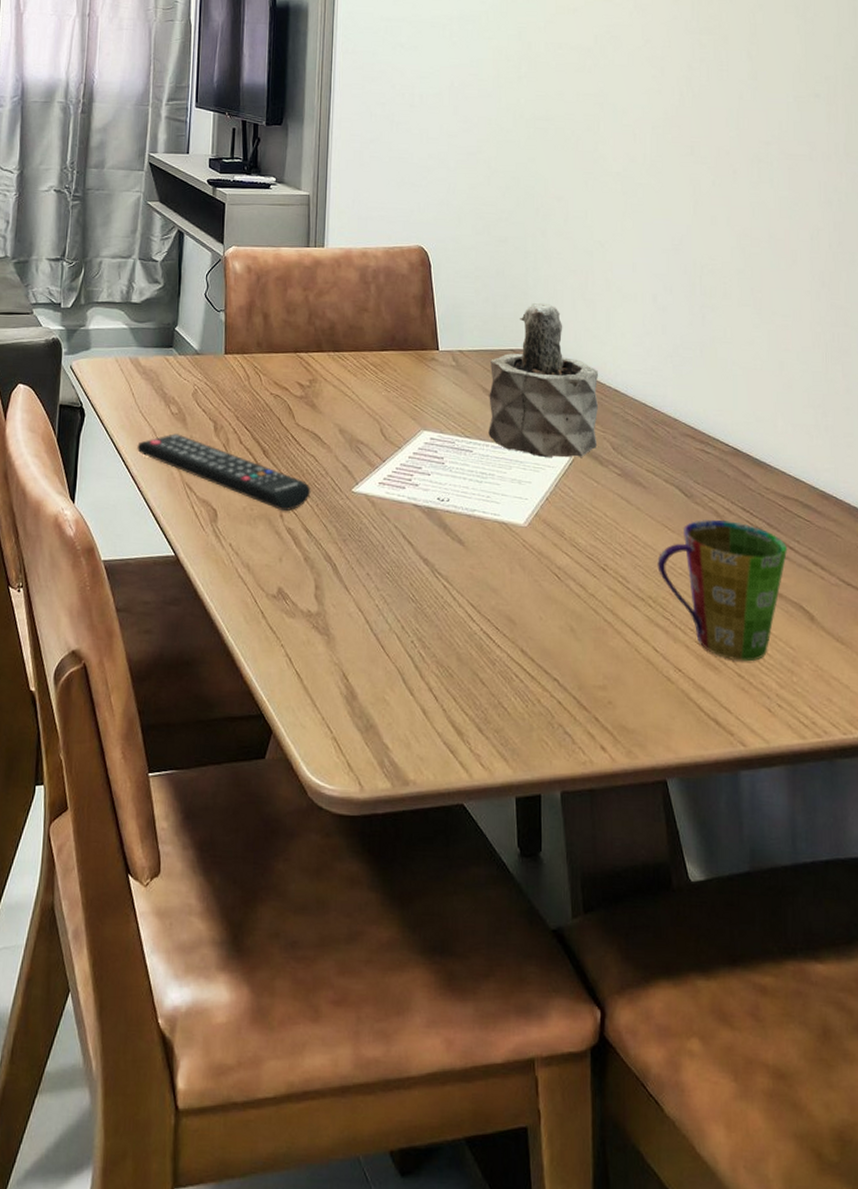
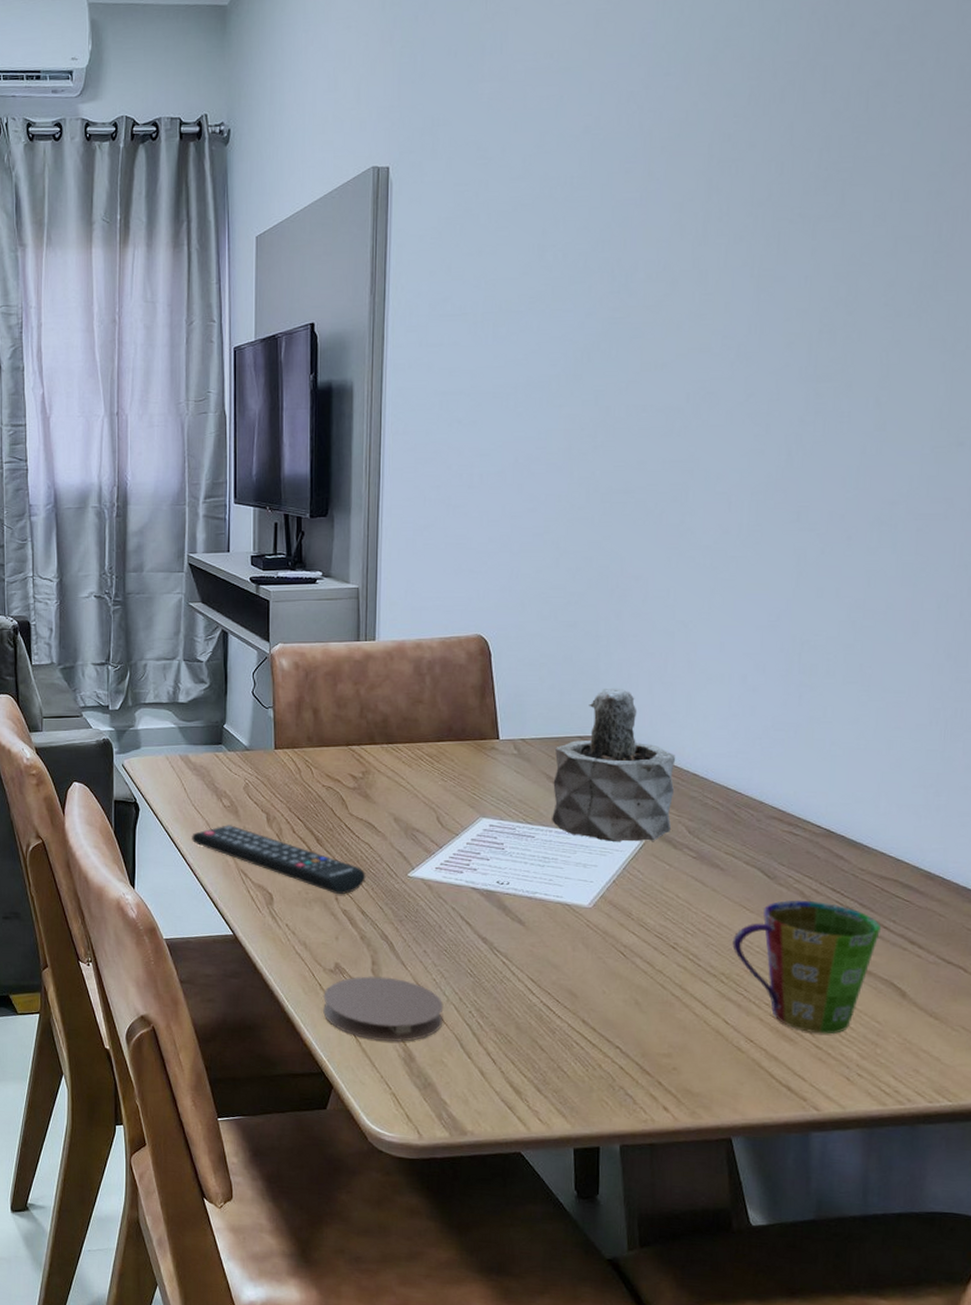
coaster: none [265,602,386,677] -> present [323,976,444,1042]

